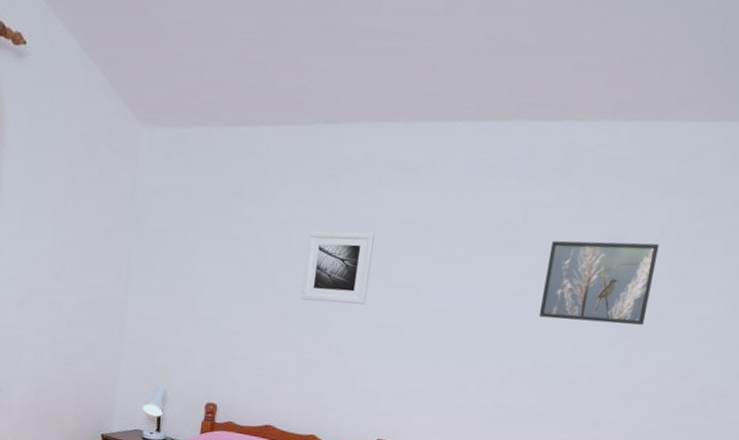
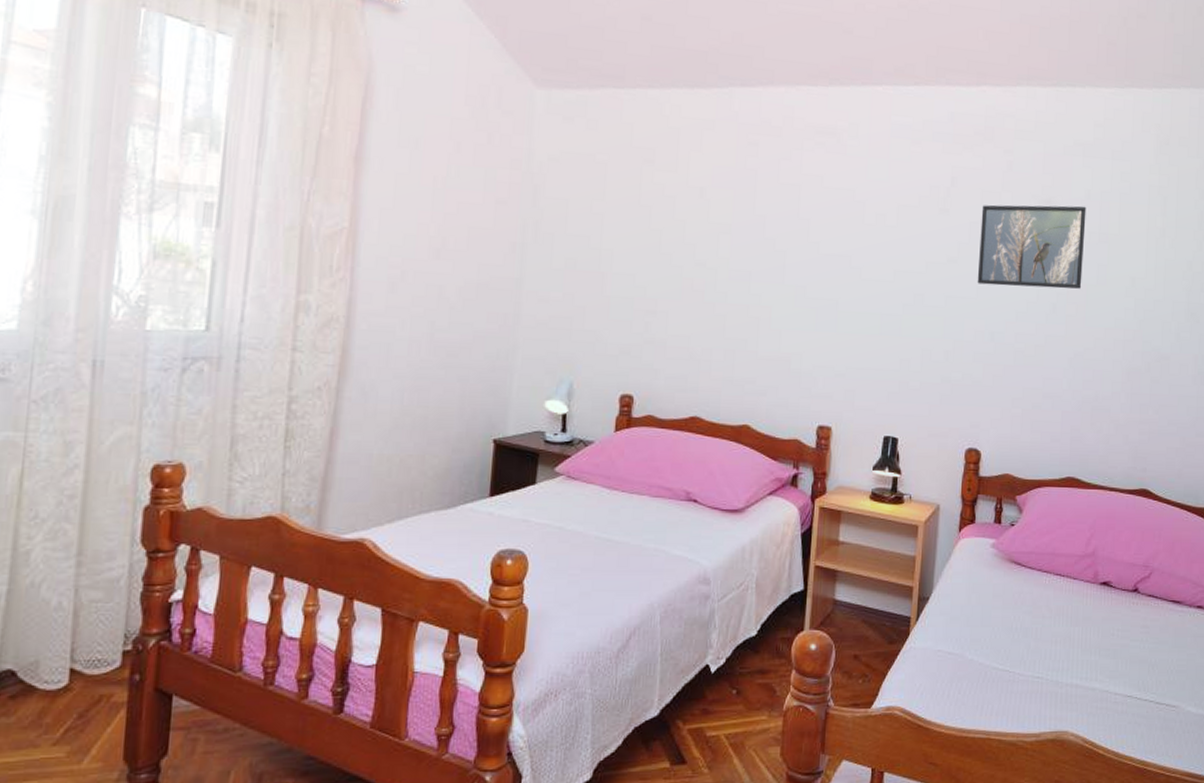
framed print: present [301,231,375,305] -> none [724,198,800,276]

